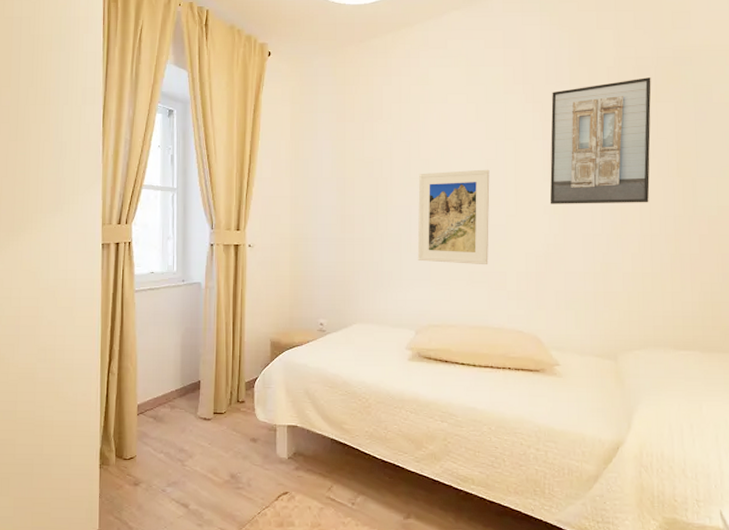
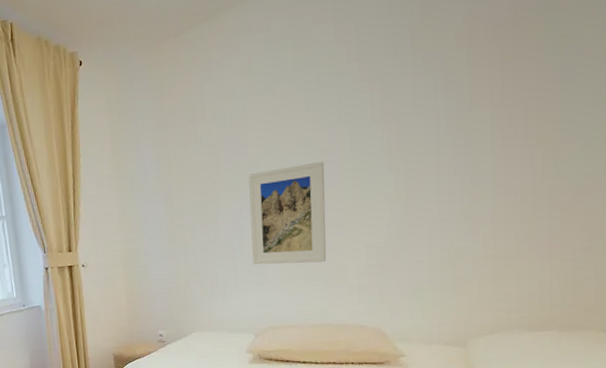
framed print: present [550,77,651,204] -> none [390,33,508,191]

